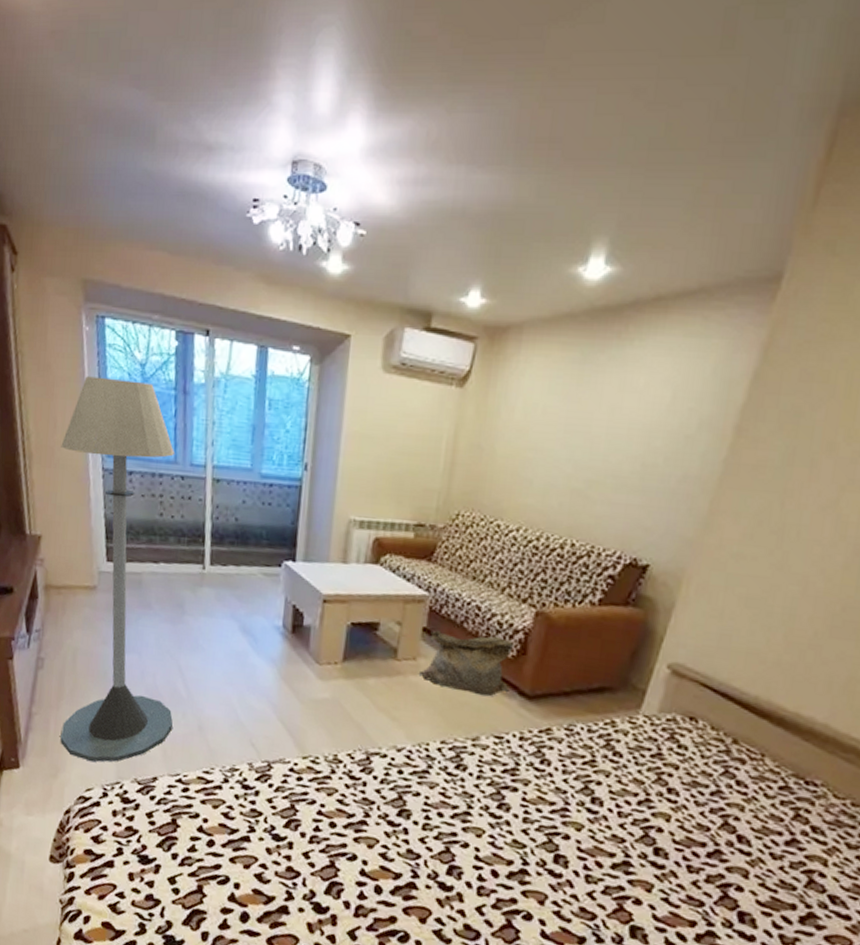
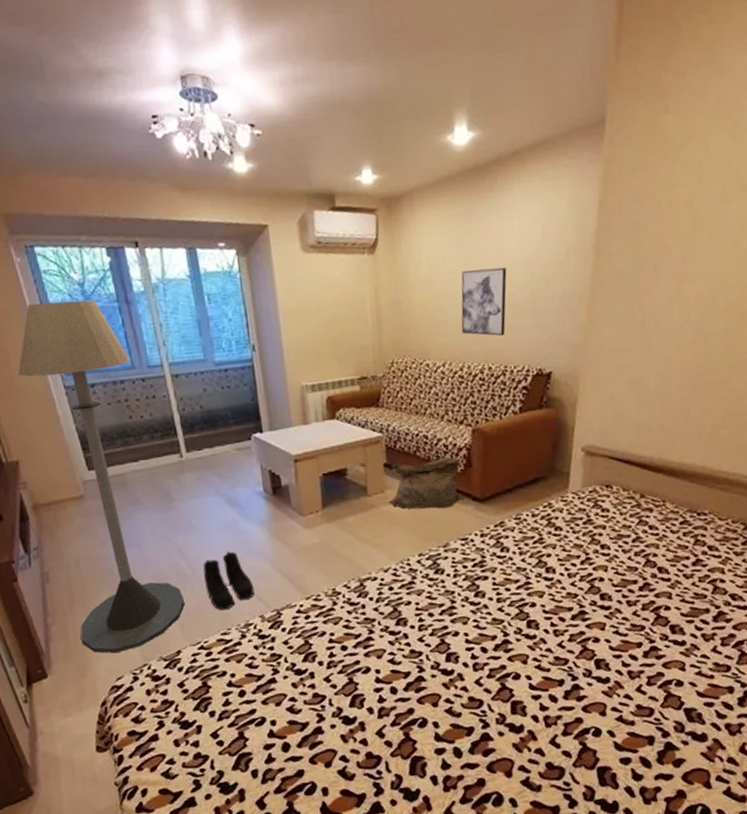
boots: none [198,683,249,747] -> present [203,551,255,611]
wall art: none [547,426,618,511] -> present [461,267,507,337]

